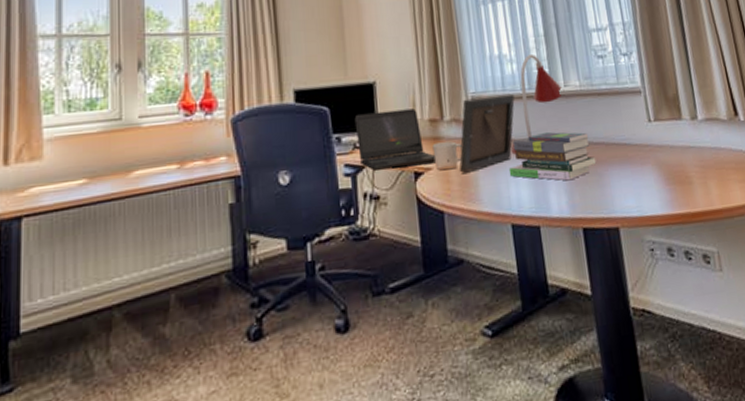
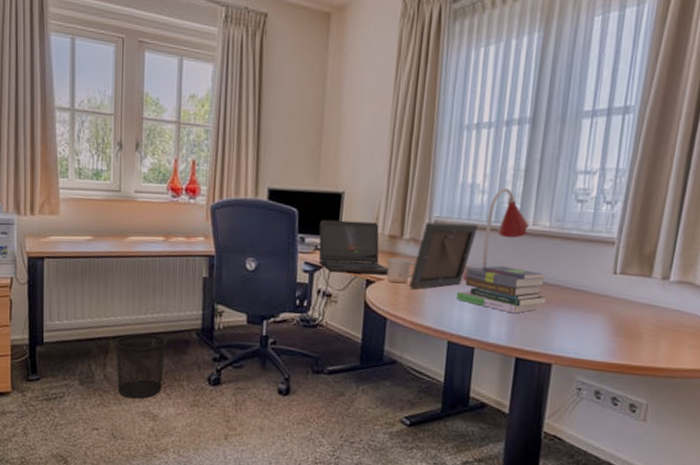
waste bin: none [121,289,189,387] -> present [115,334,166,399]

